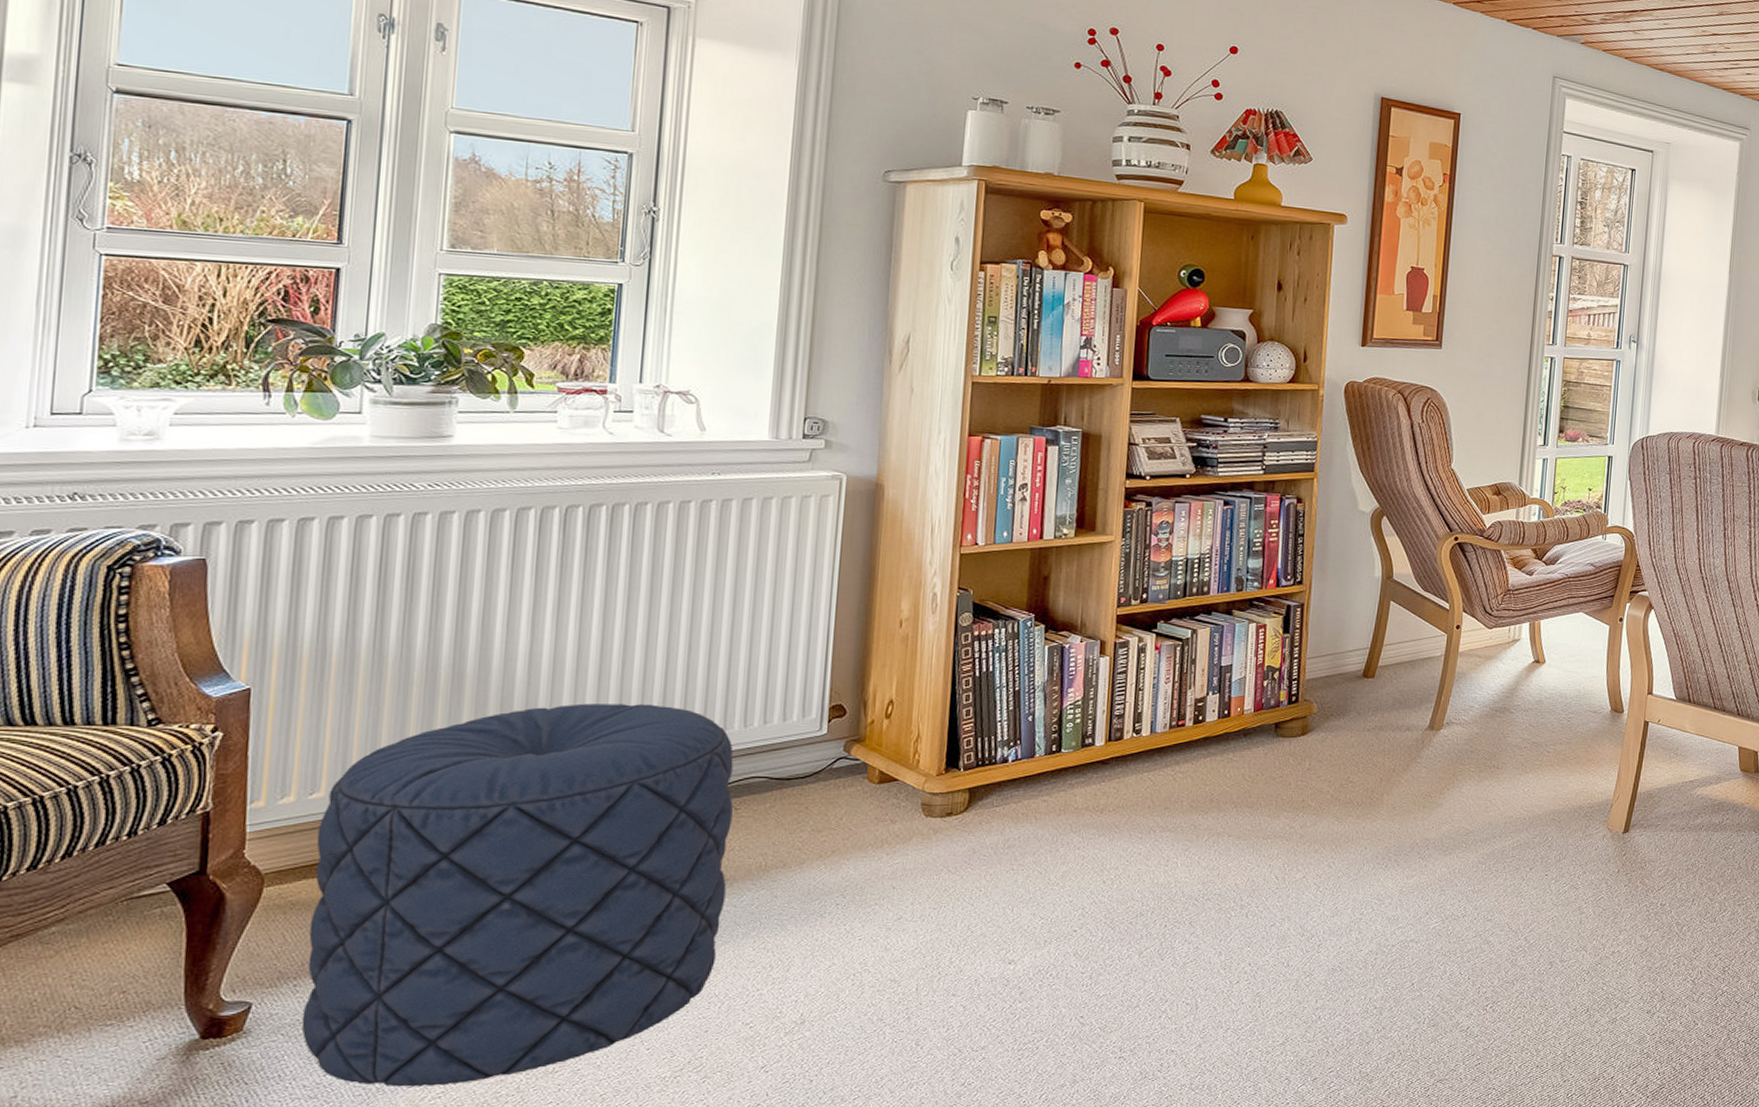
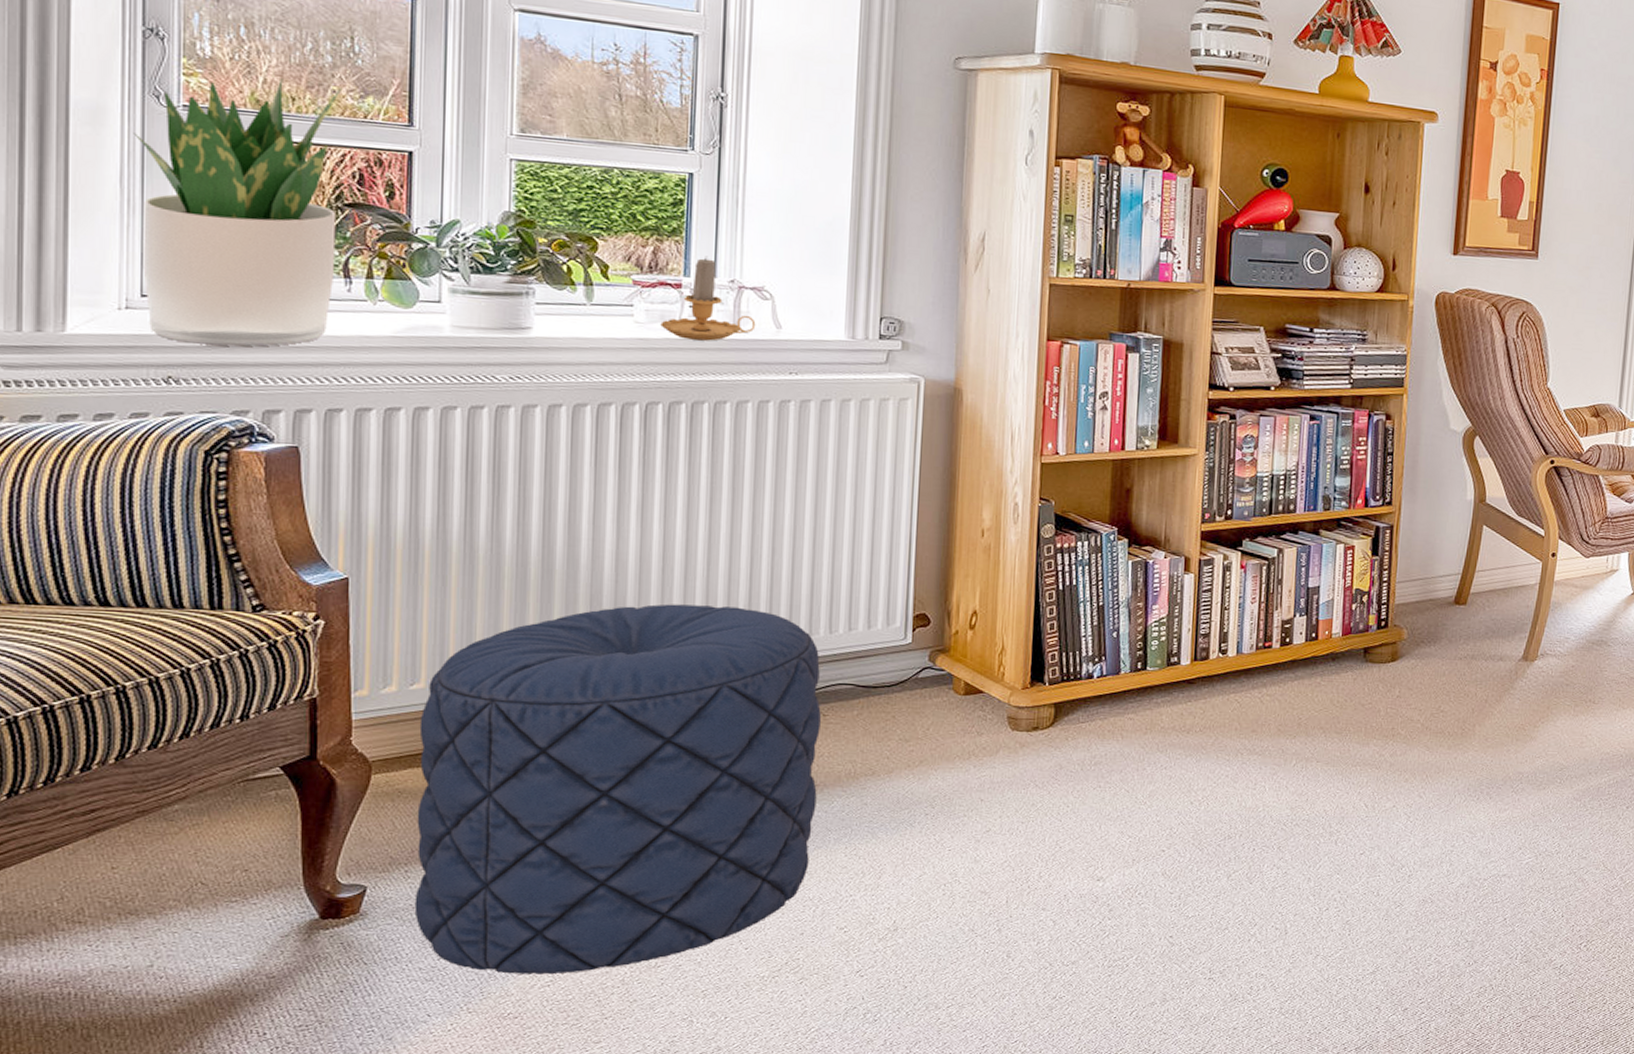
planter: none [53,200,271,462] -> present [133,78,341,347]
candle: none [584,362,680,445] -> present [660,256,756,341]

